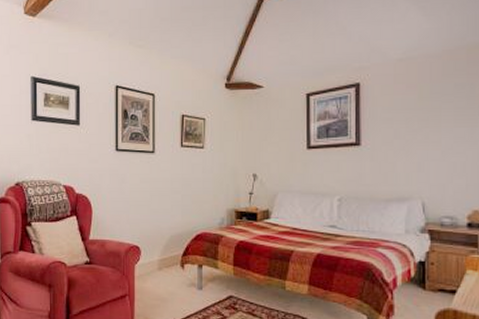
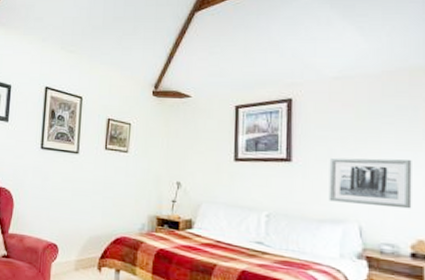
wall art: none [395,136,469,182] -> present [329,157,412,209]

